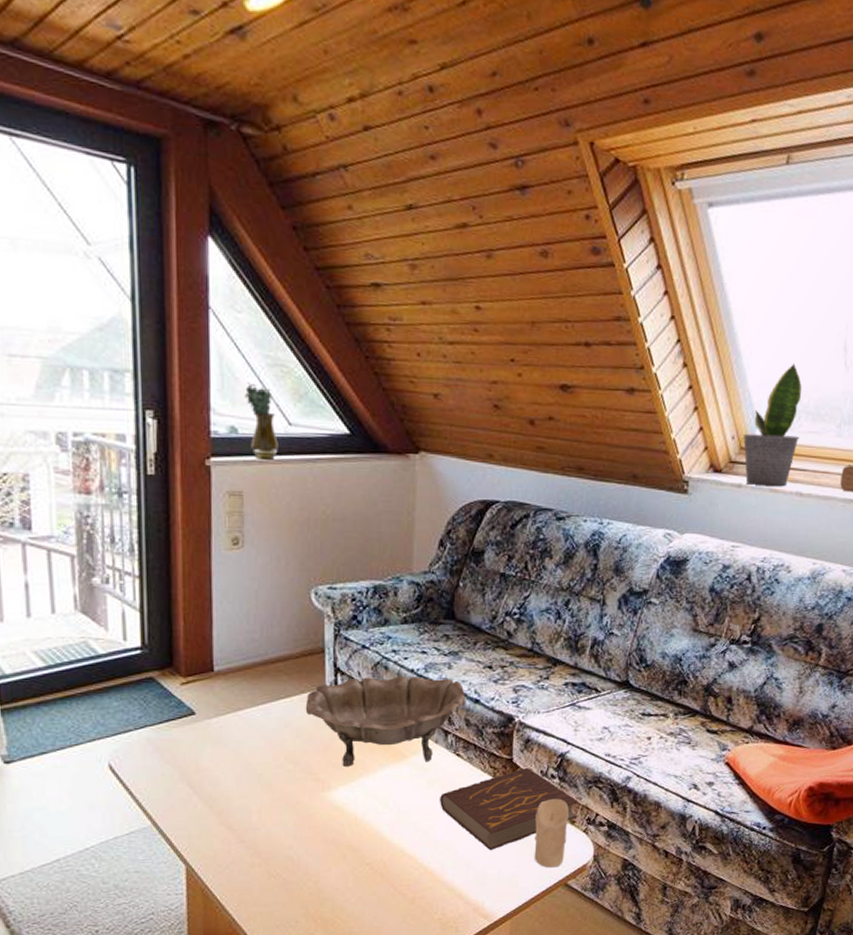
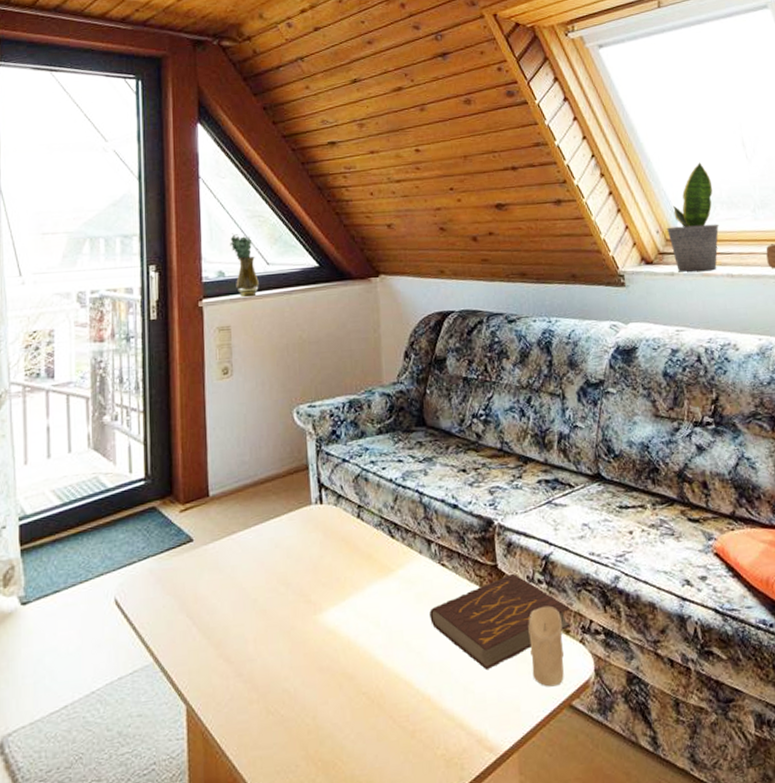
decorative bowl: present [305,675,466,766] -> none [293,485,445,585]

